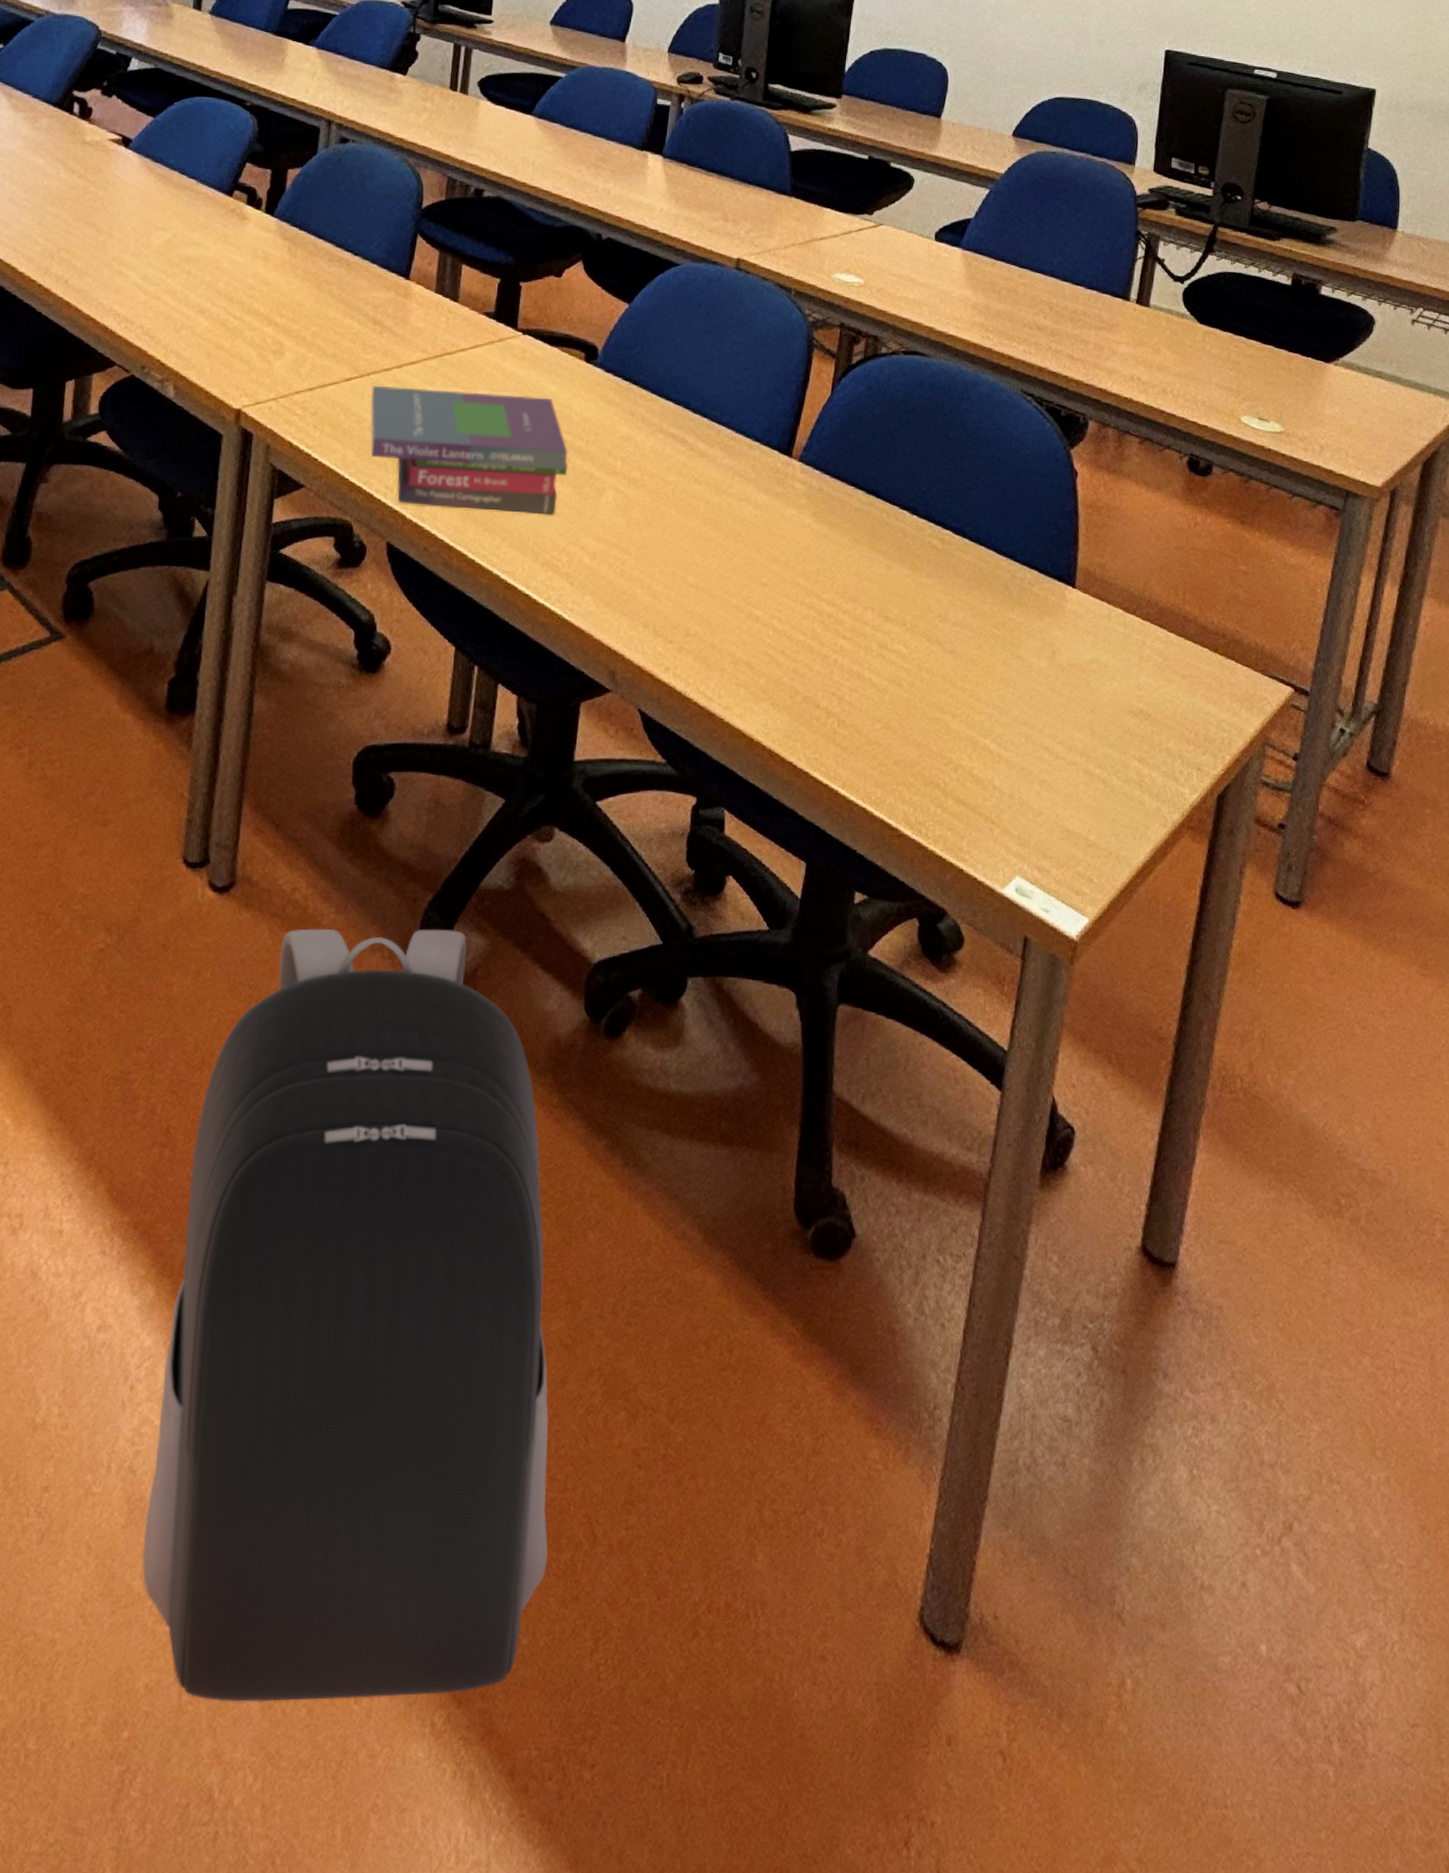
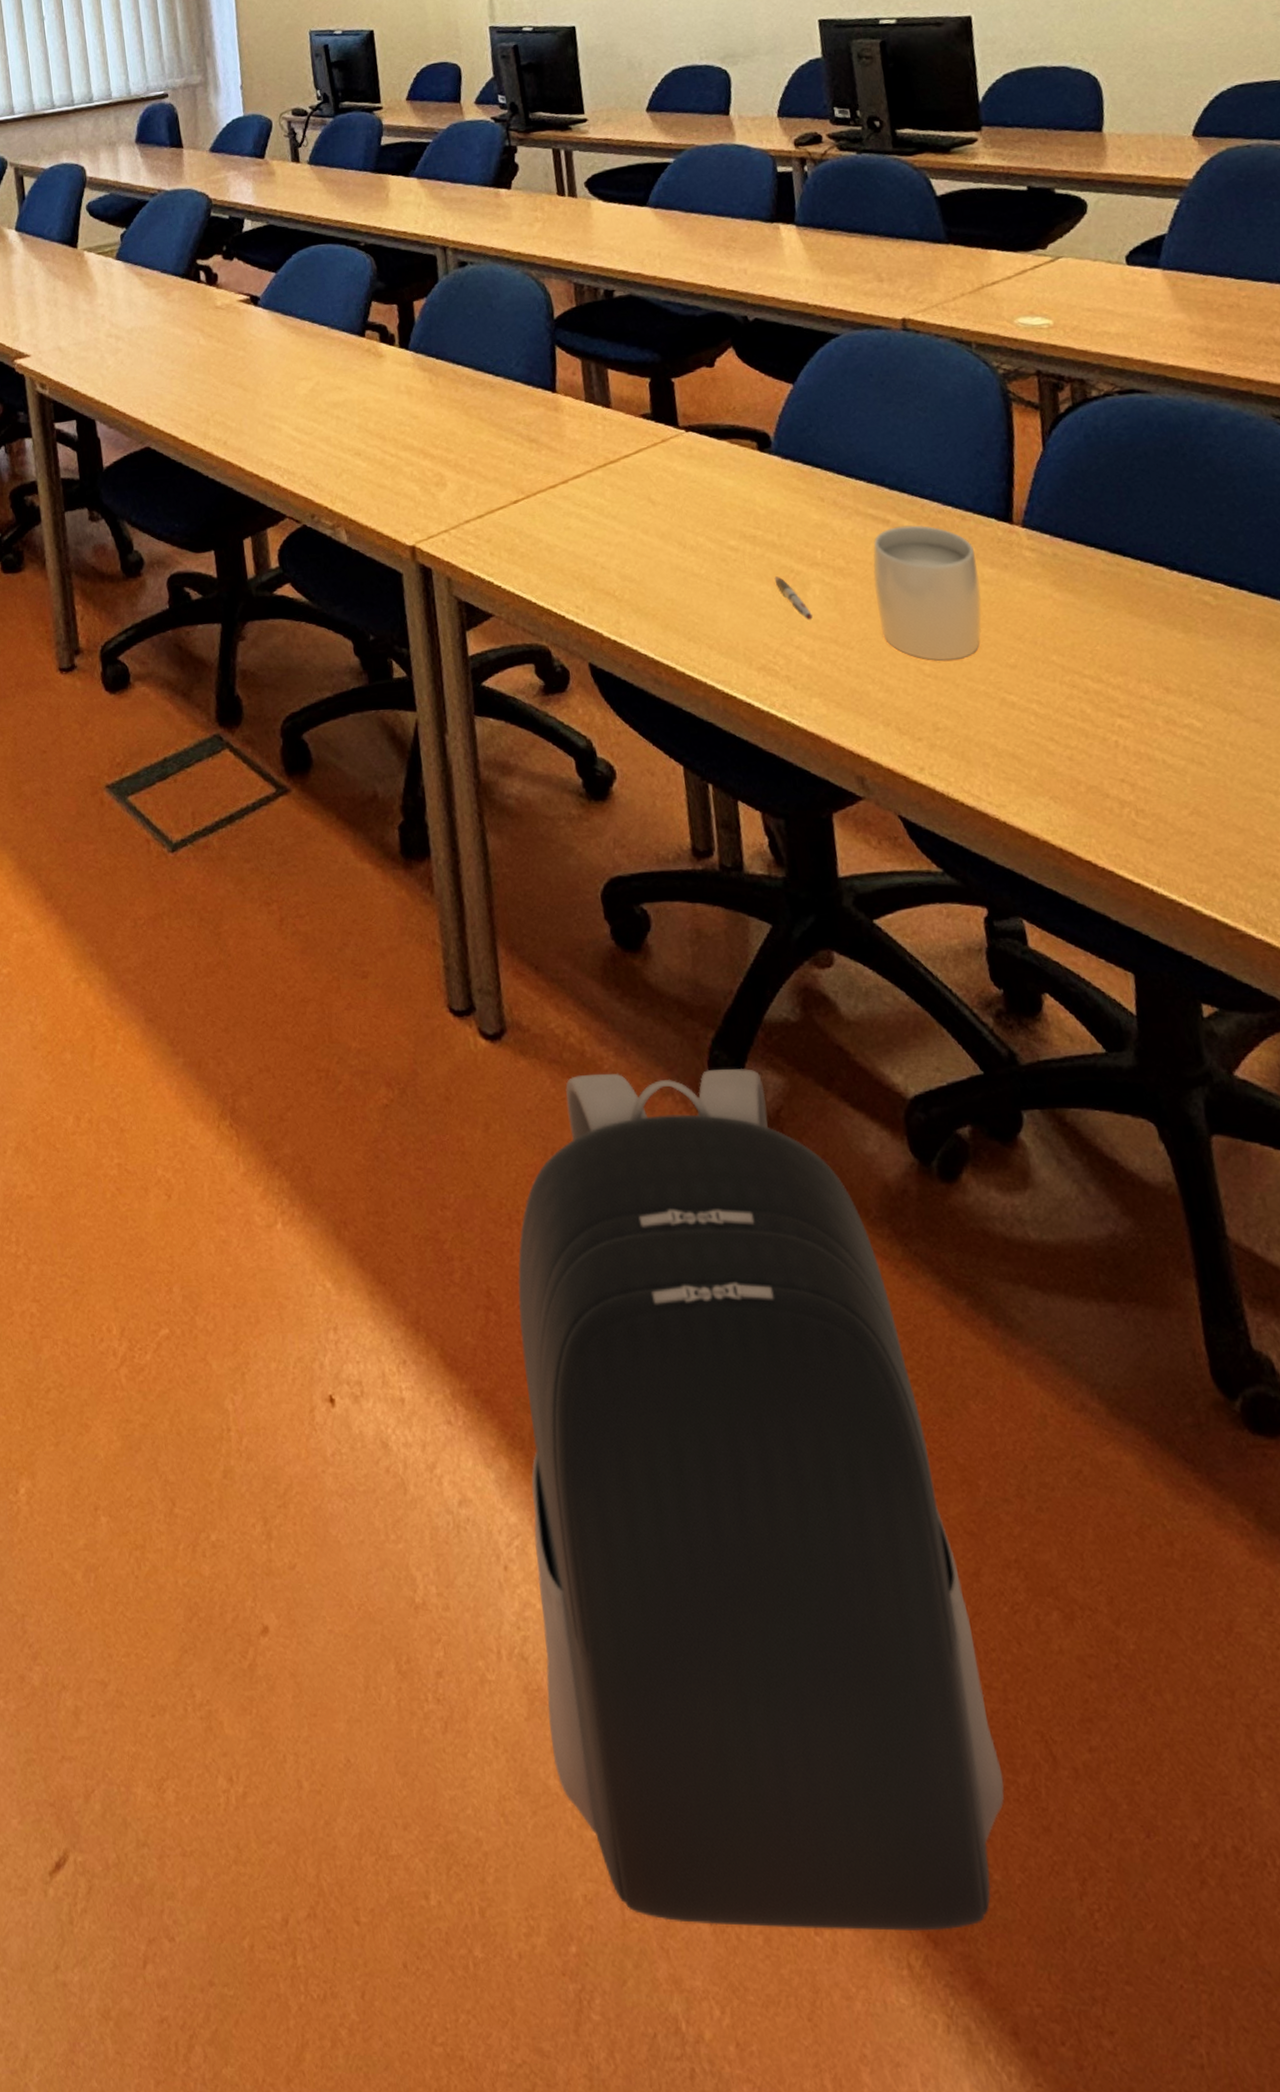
books: present [370,386,568,515] -> none [540,494,765,622]
pen: none [574,480,601,524] -> present [774,576,813,620]
mug: none [659,447,754,574] -> present [873,525,982,662]

